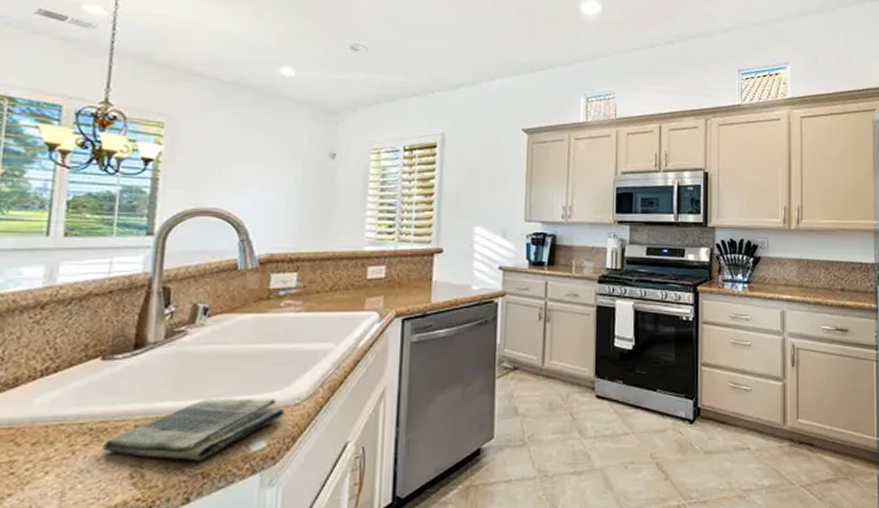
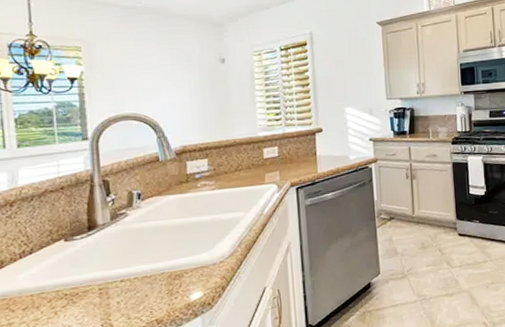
dish towel: present [102,398,285,461] -> none [77,259,213,312]

